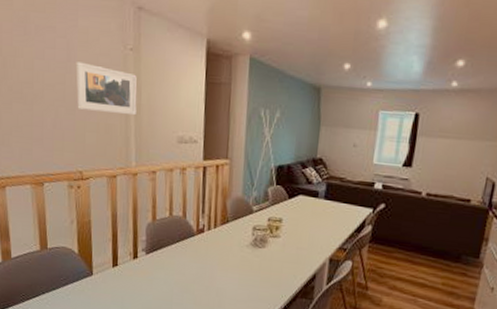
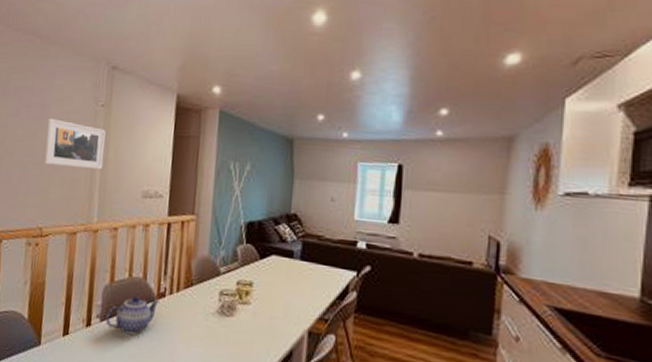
teapot: none [151,232,200,265] -> present [105,296,160,335]

